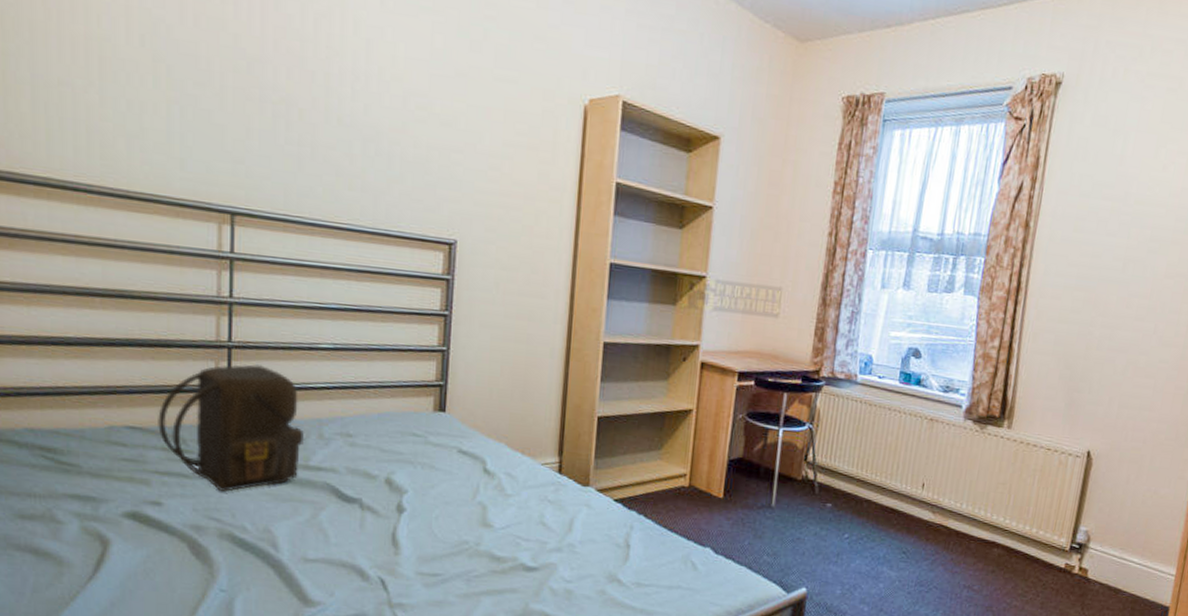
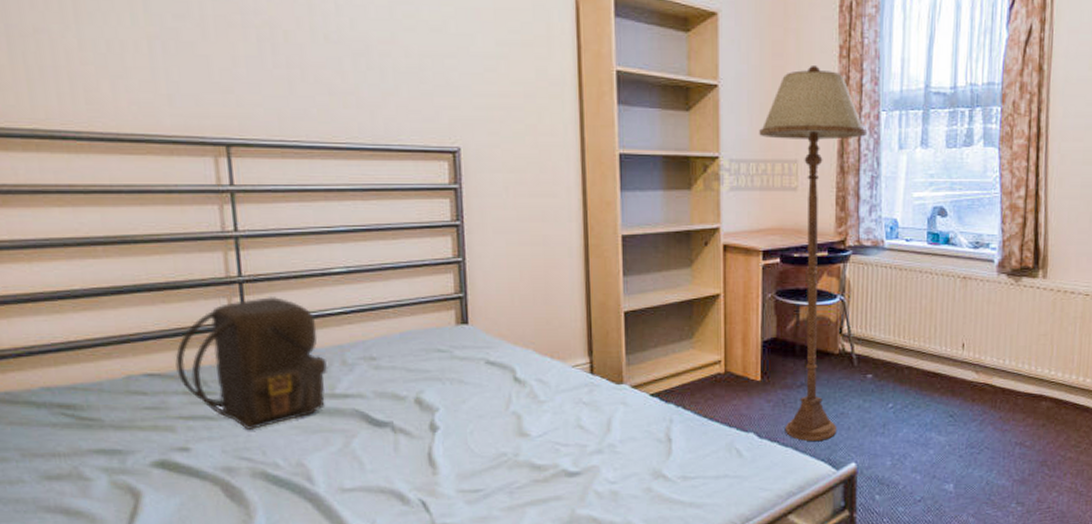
floor lamp: none [741,198,853,563] -> present [759,66,868,441]

